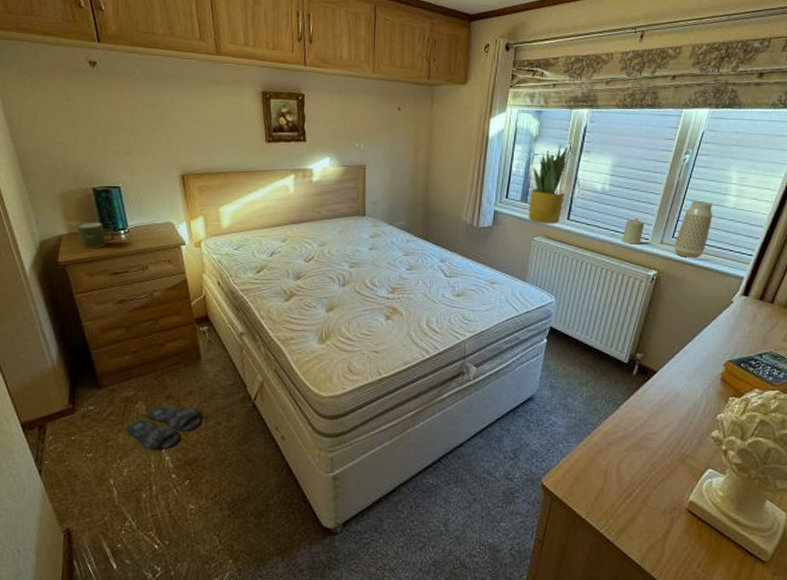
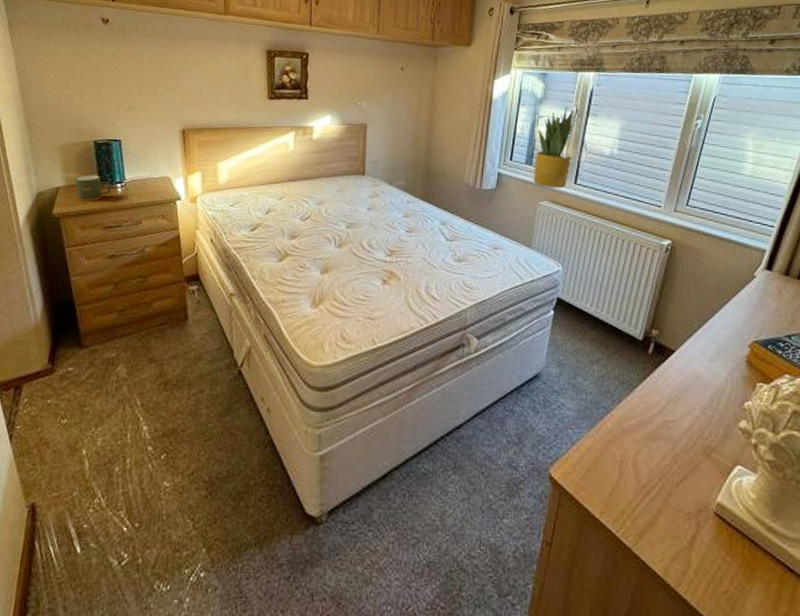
slippers: present [126,406,201,450] -> none [104,370,184,419]
candle: present [622,217,645,244] -> none [632,183,657,212]
vase: present [674,201,713,259] -> none [689,168,729,229]

